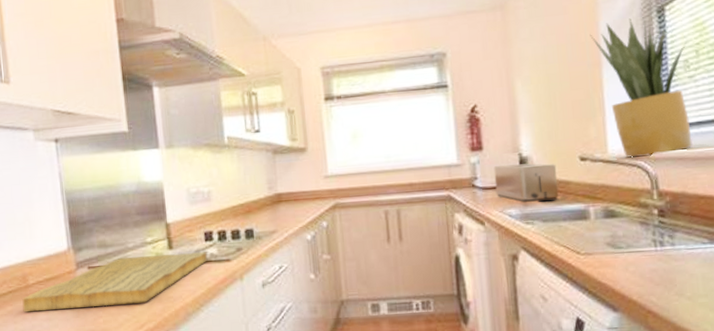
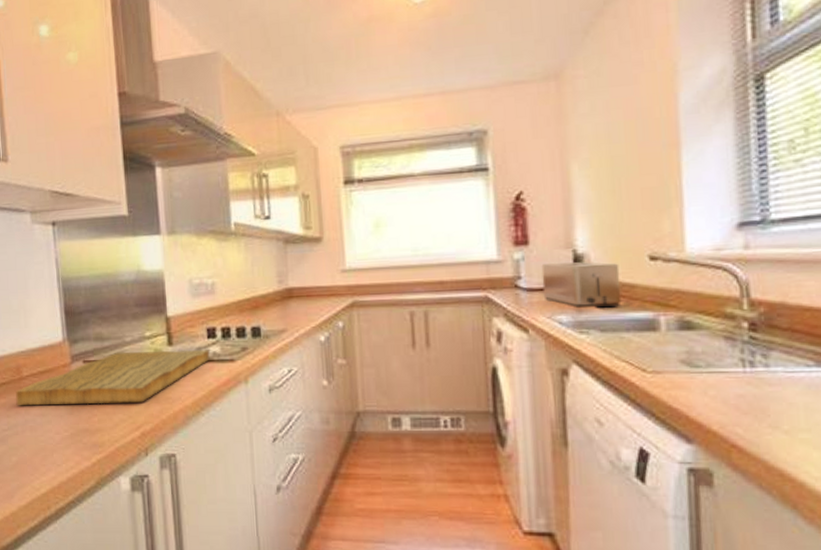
planter: present [590,18,693,158] -> none [666,89,797,258]

